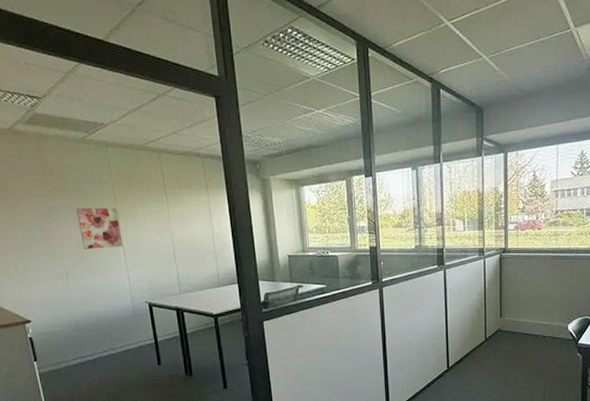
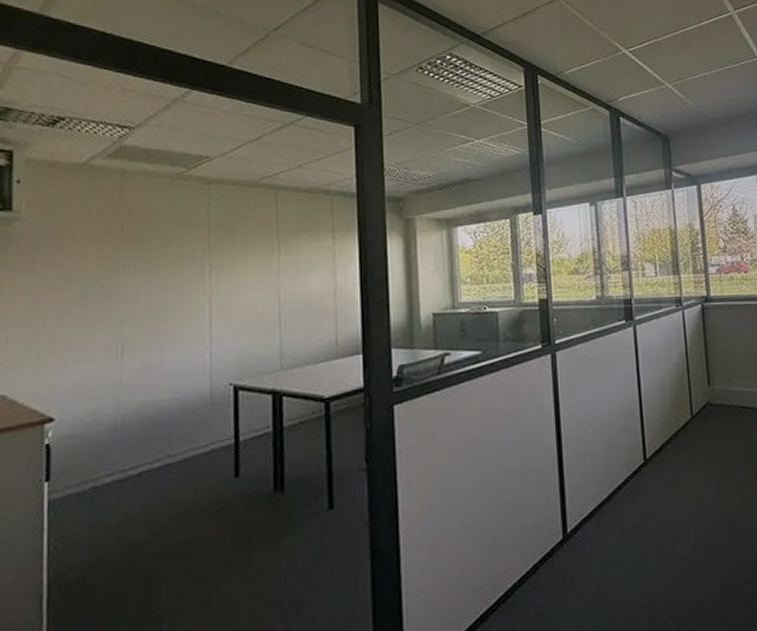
wall art: present [76,207,123,250] -> none [152,257,211,314]

